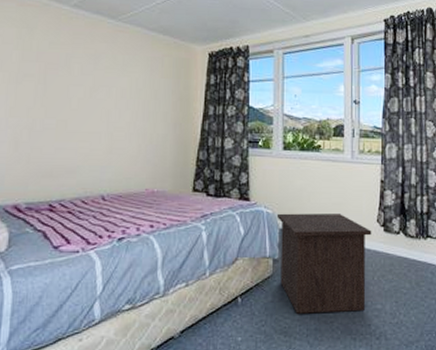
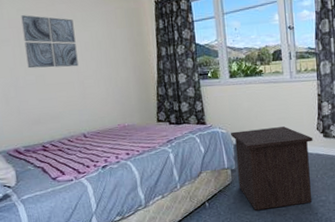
wall art: none [49,49,112,115] -> present [21,15,79,69]

